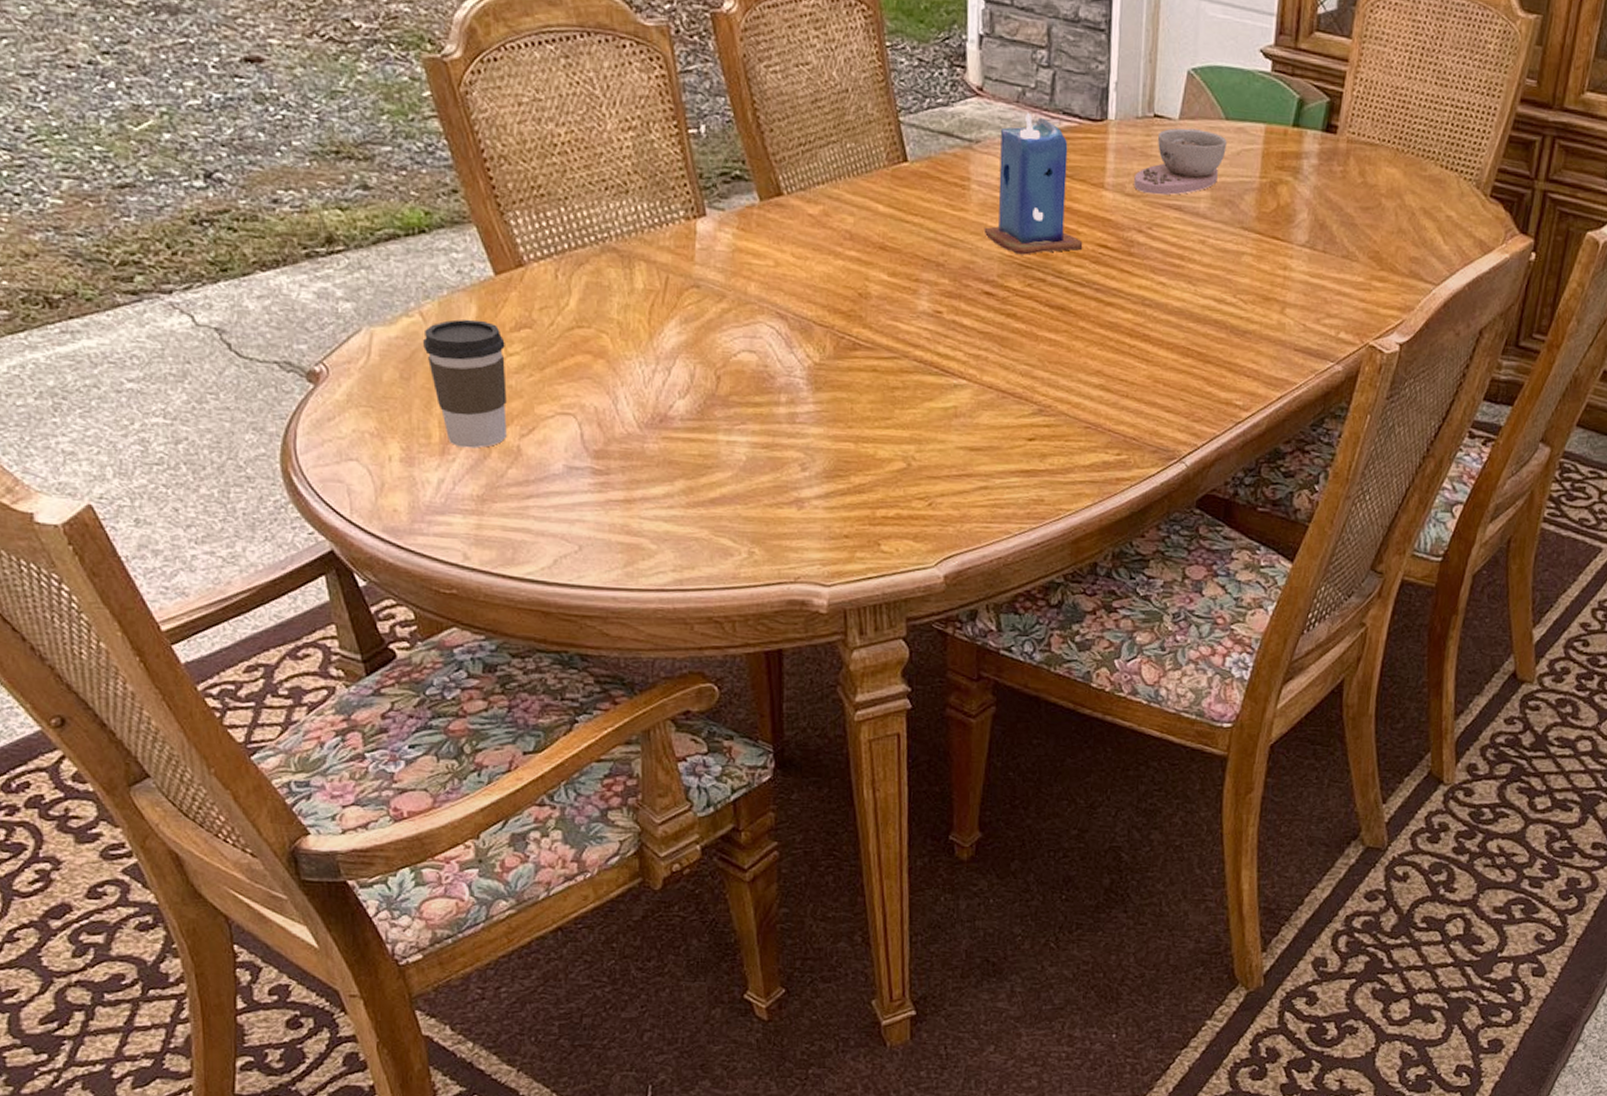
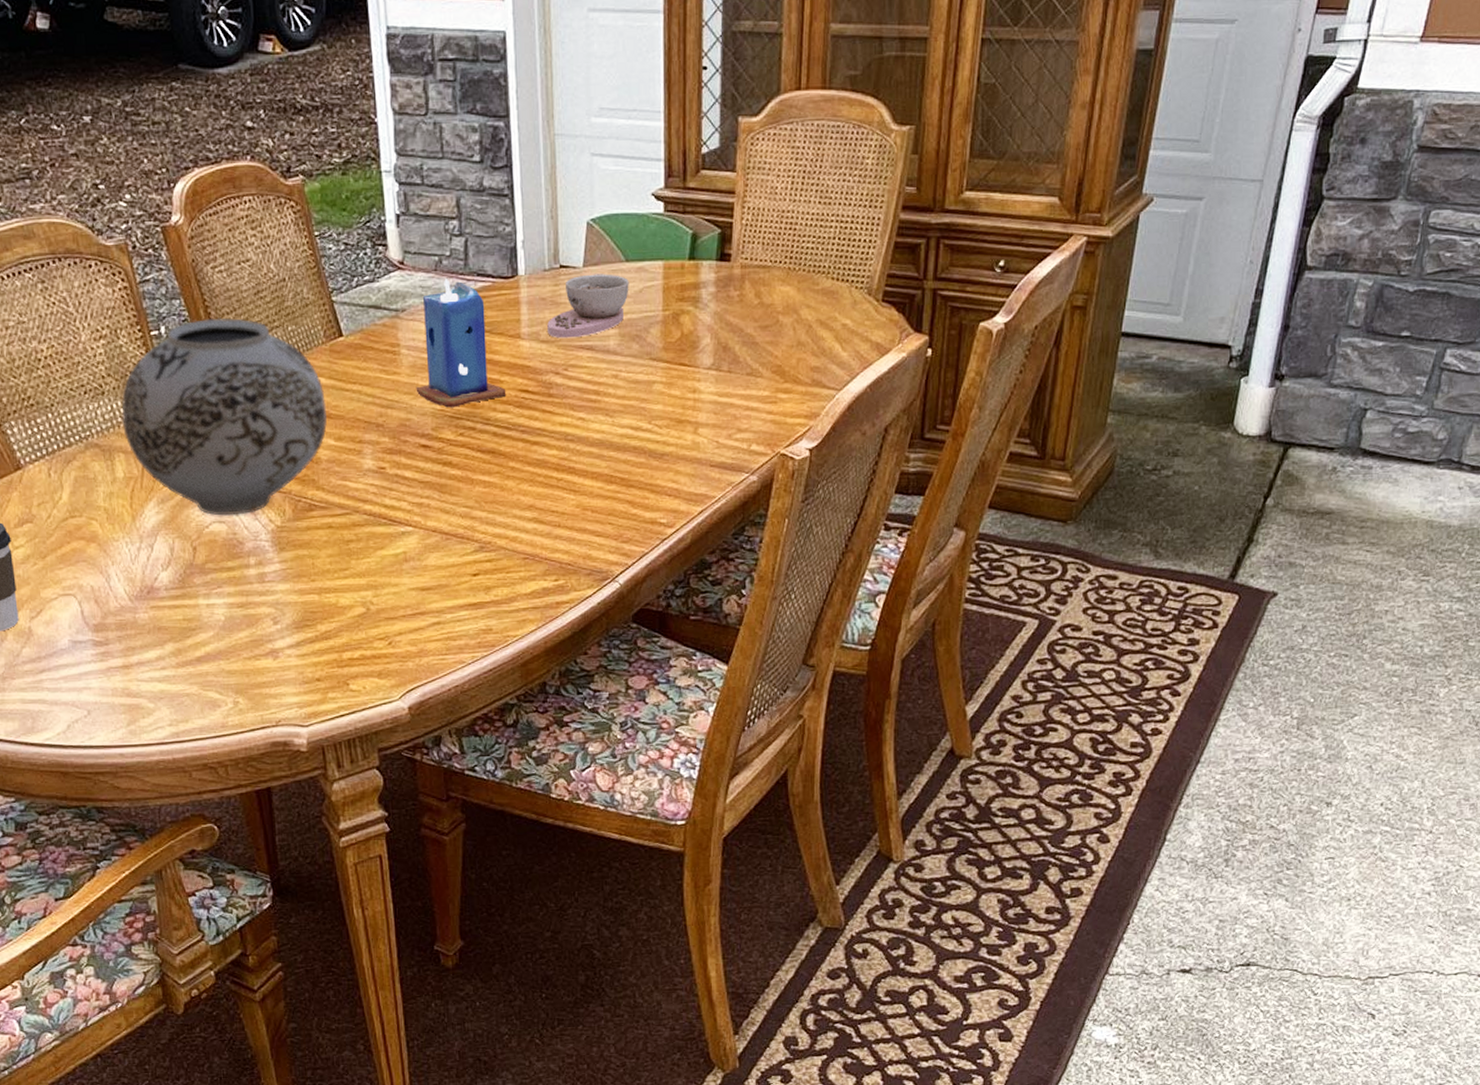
vase: none [647,122,883,346] -> present [121,317,327,516]

